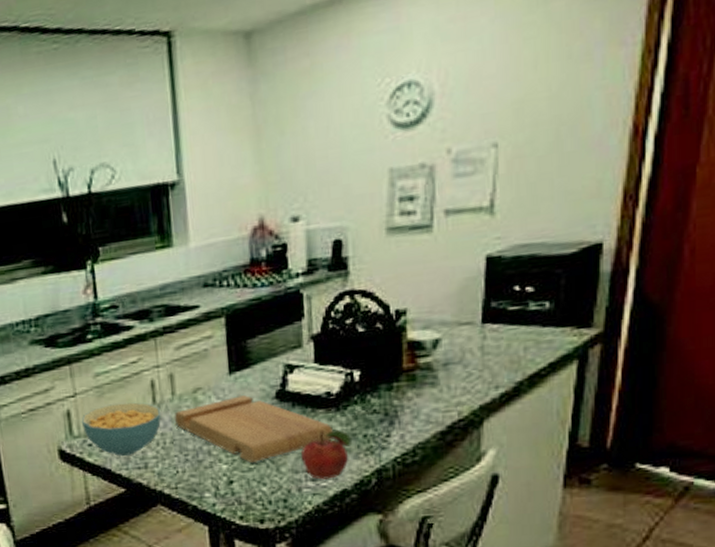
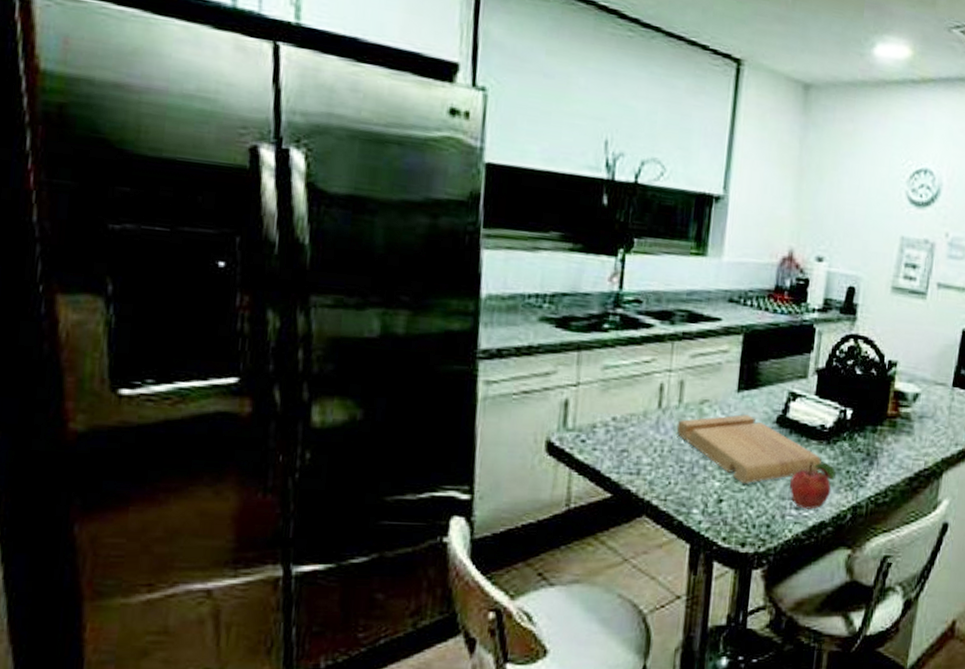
cereal bowl: present [81,402,161,456] -> none [578,401,665,458]

